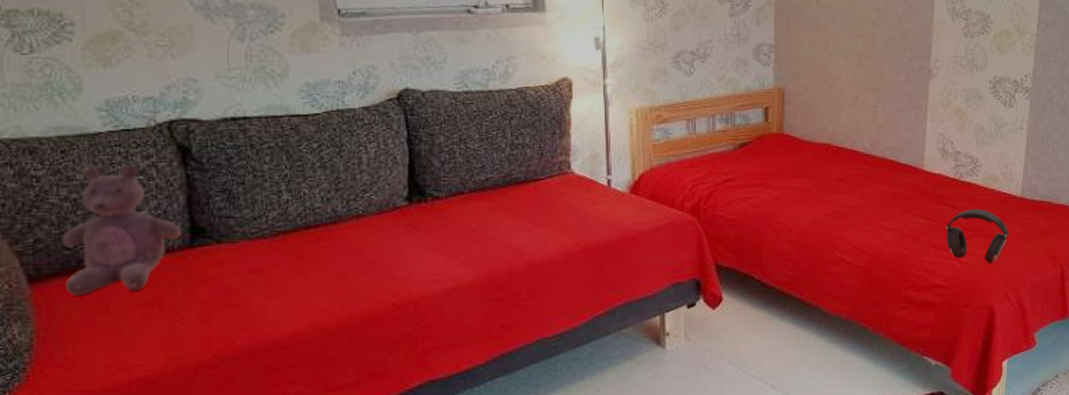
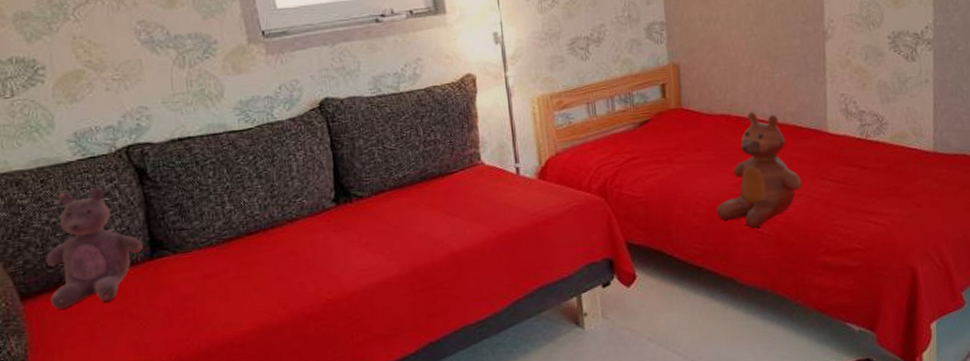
teddy bear: none [809,143,895,260] -> present [716,111,803,229]
headphones: present [945,209,1010,263] -> none [855,167,925,223]

